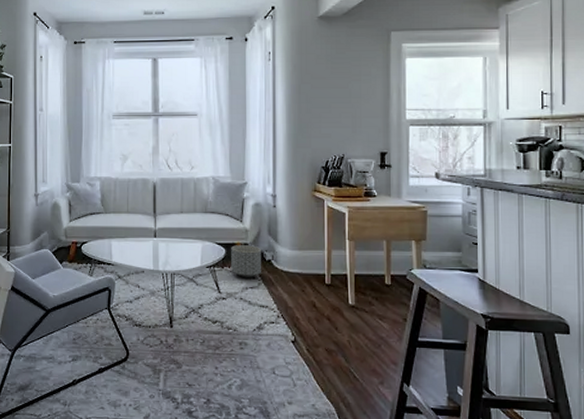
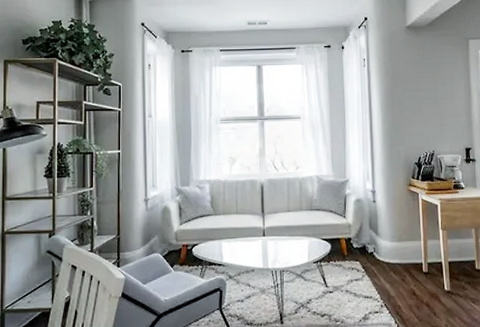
planter: present [231,245,261,278] -> none [336,239,364,271]

